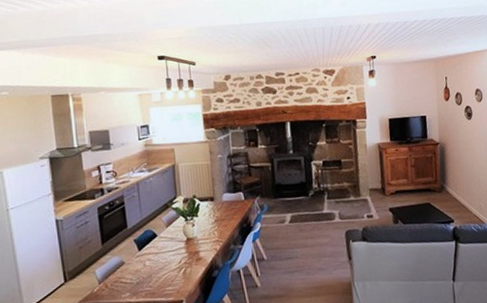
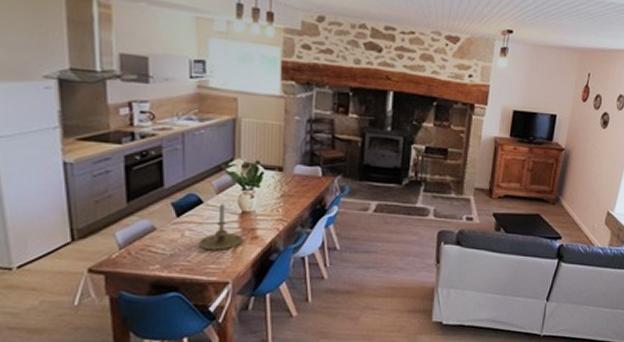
candle holder: none [156,234,190,275] -> present [198,204,243,250]

